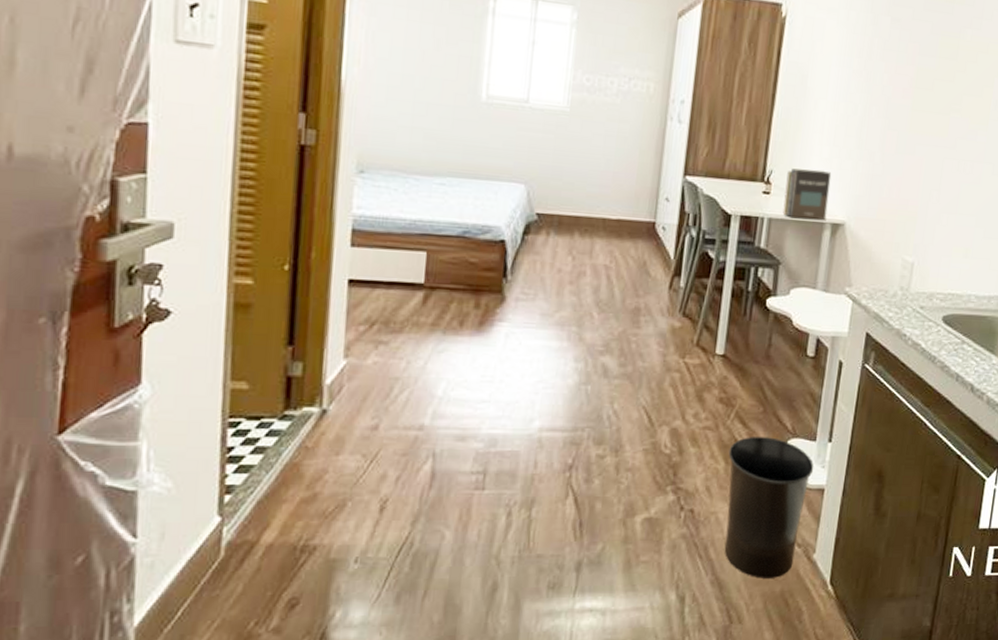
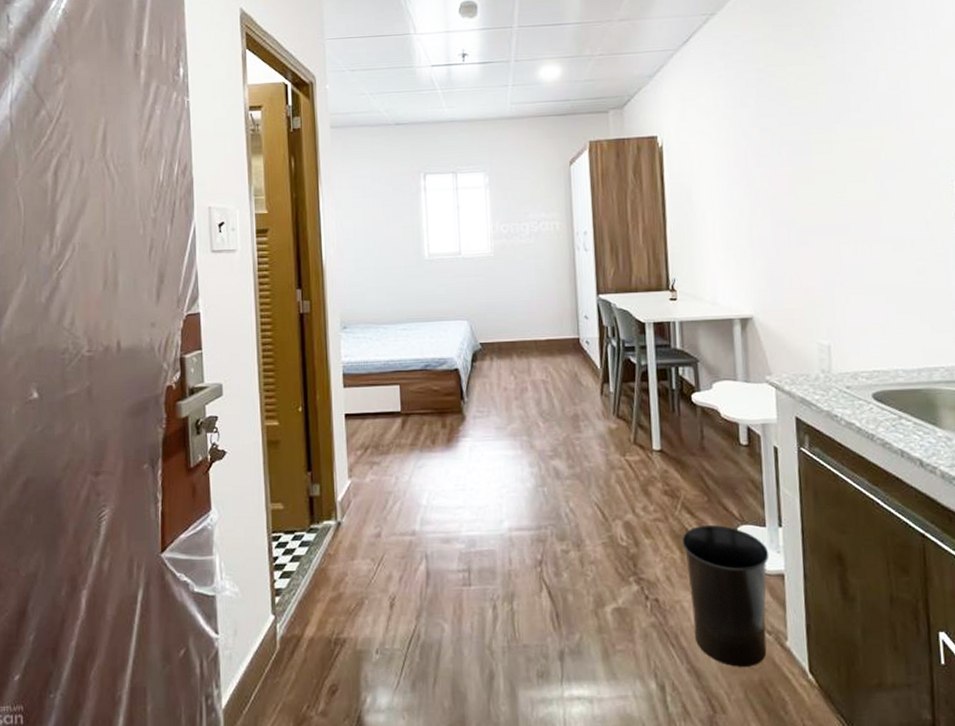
books: present [783,168,832,221] -> none [689,272,734,319]

